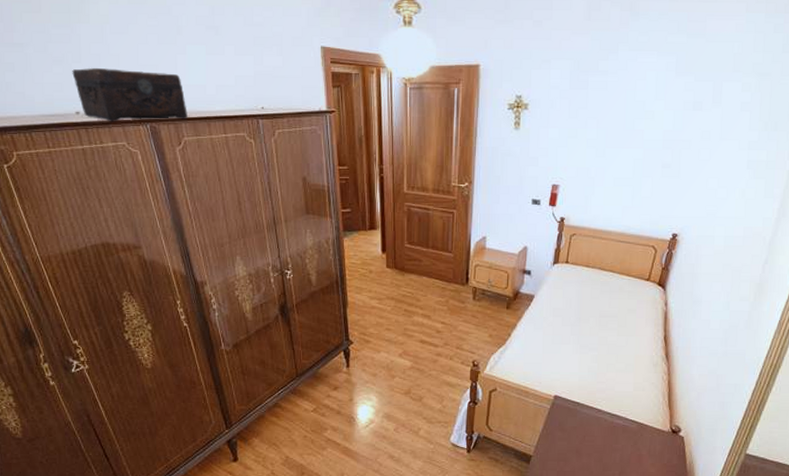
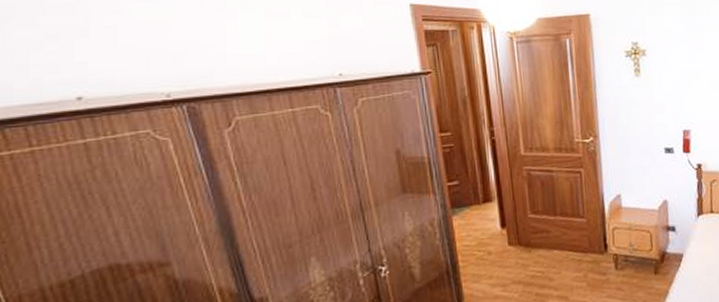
decorative box: present [72,67,188,122] -> none [74,41,240,107]

